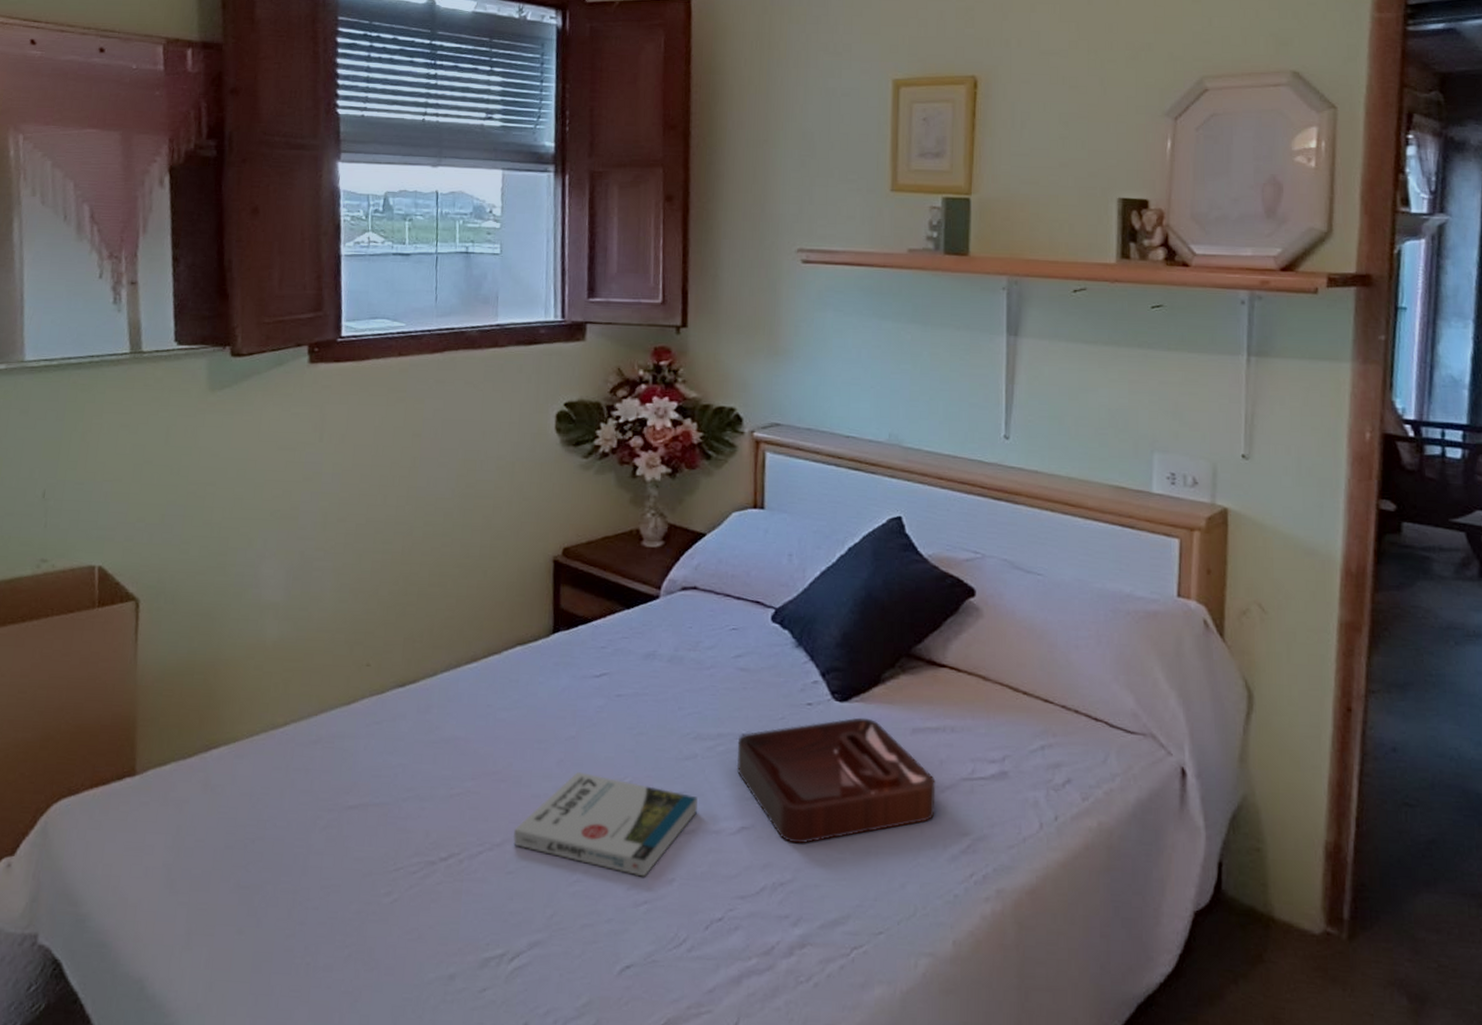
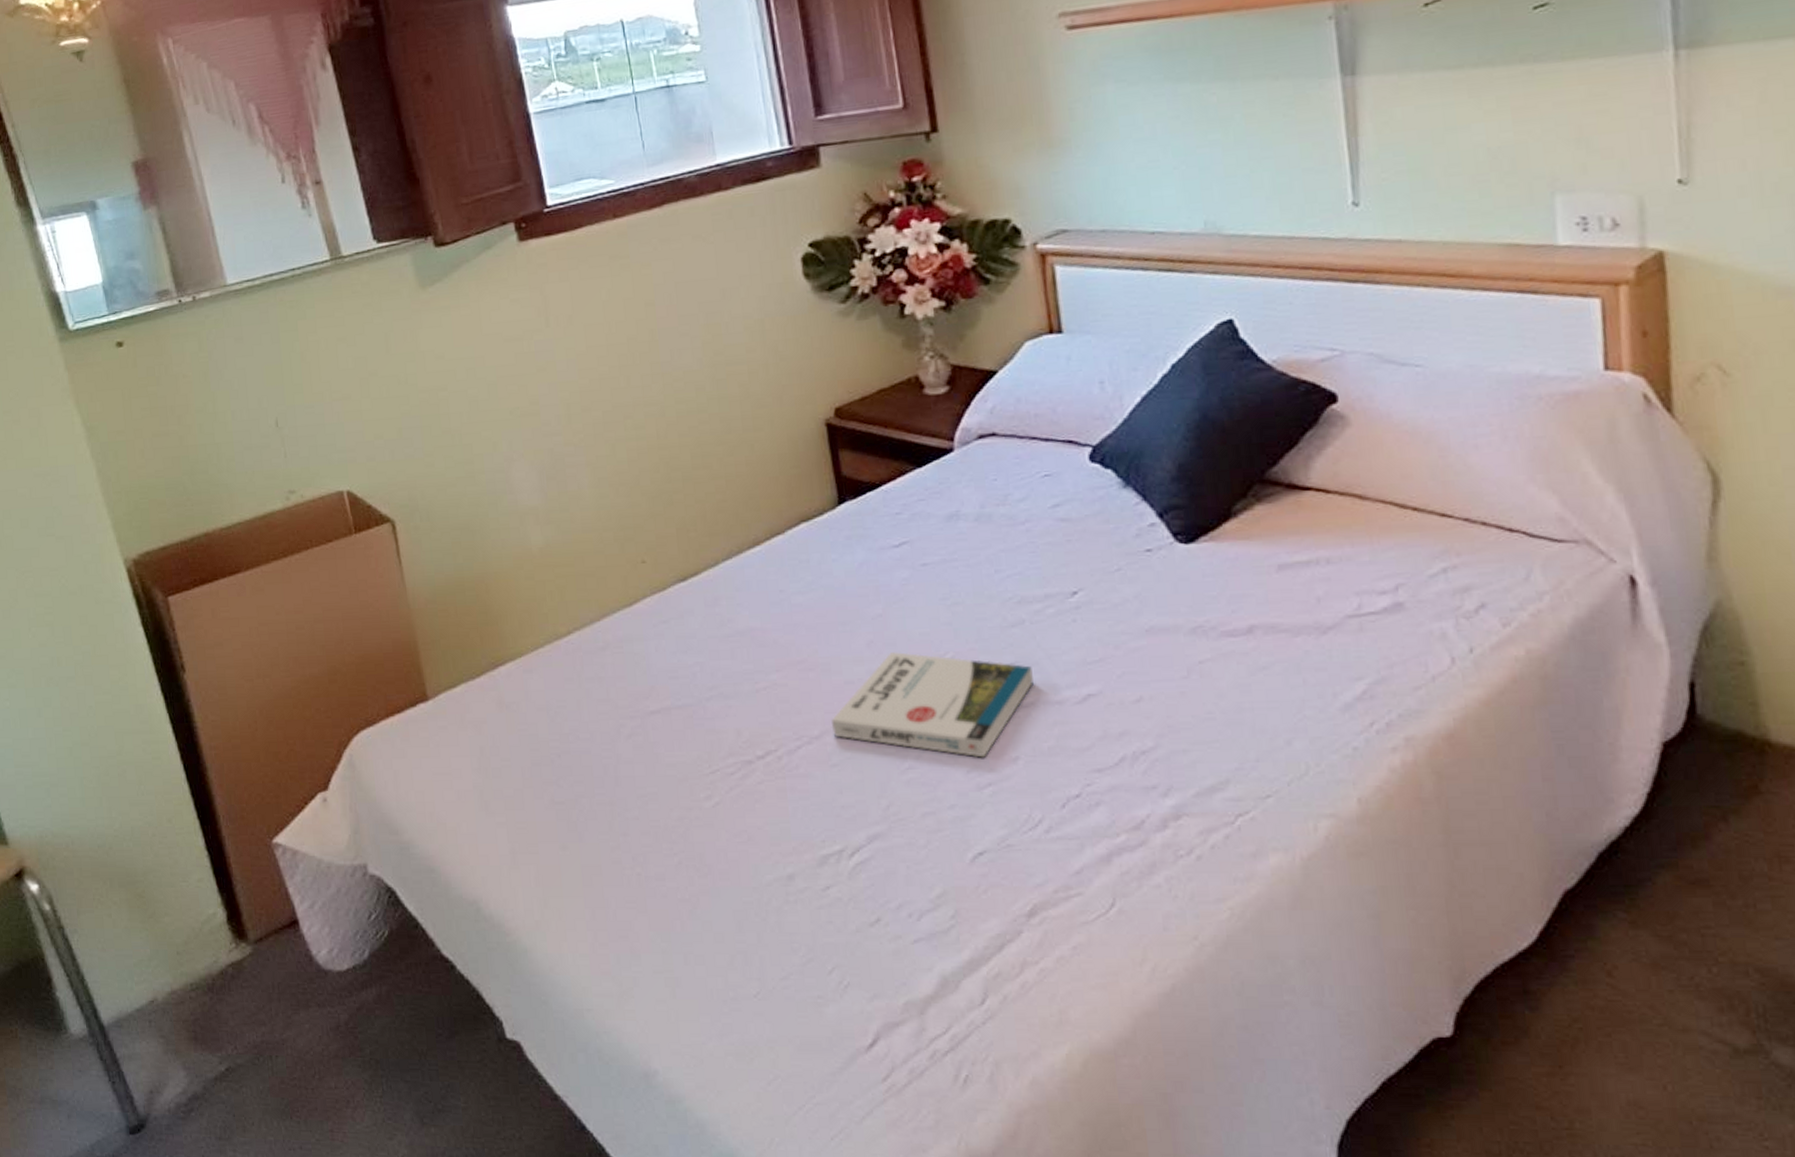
decorative tray: present [736,717,936,844] -> none [1069,558,1318,707]

